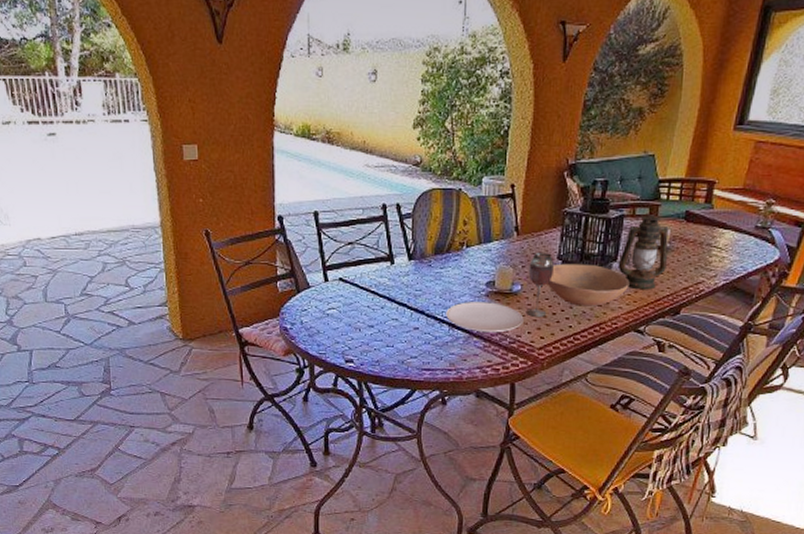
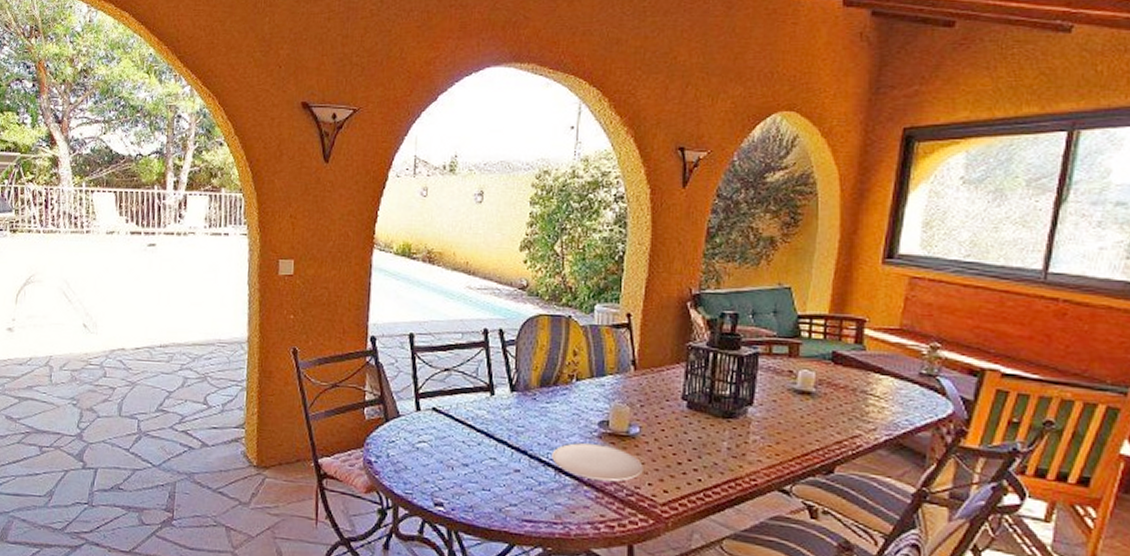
wineglass: present [525,253,555,317] -> none [645,391,679,466]
bowl: present [547,263,630,306] -> none [670,404,770,458]
lantern: present [617,214,669,290] -> none [754,353,815,442]

